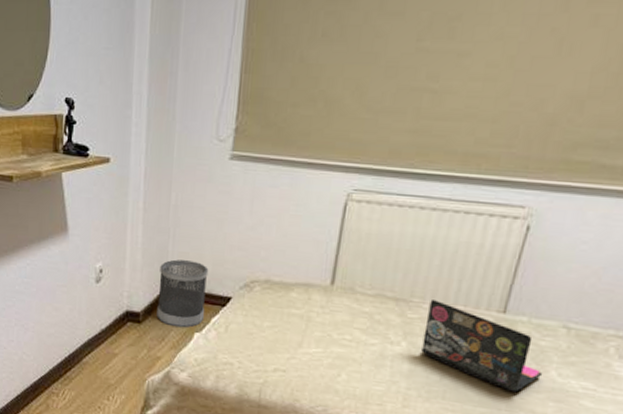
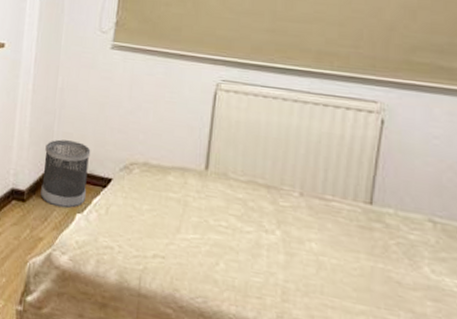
laptop: present [421,300,543,393] -> none [296,188,417,290]

